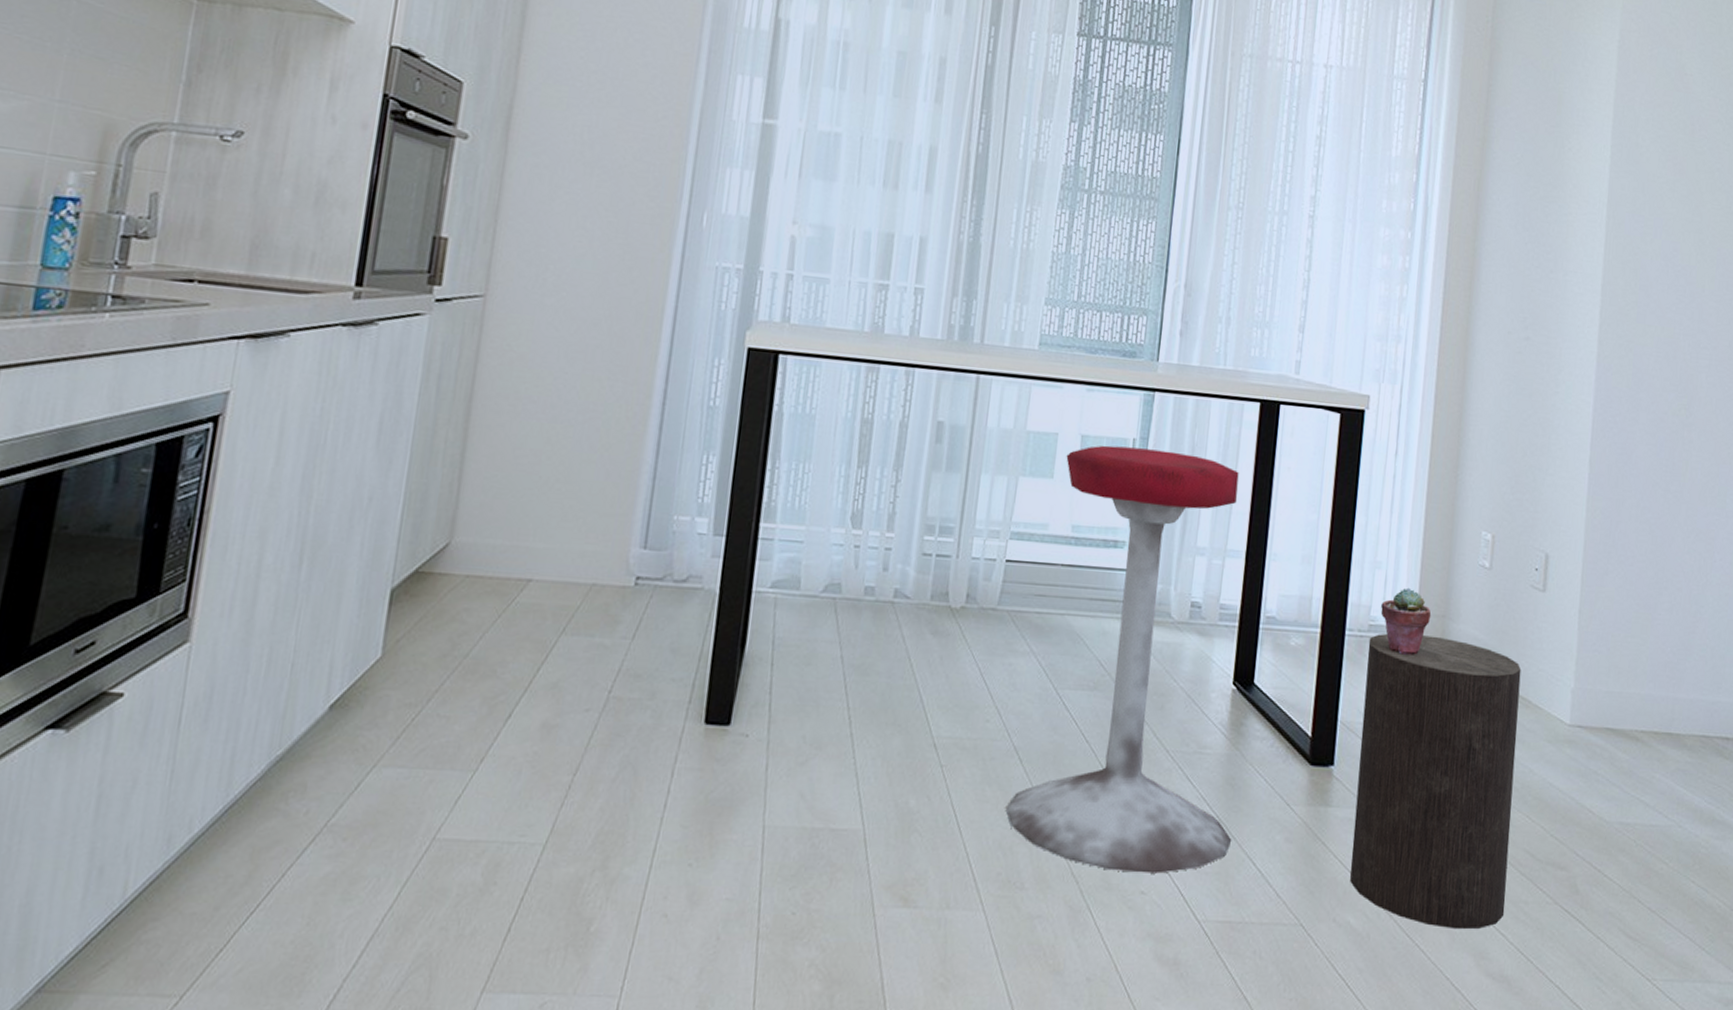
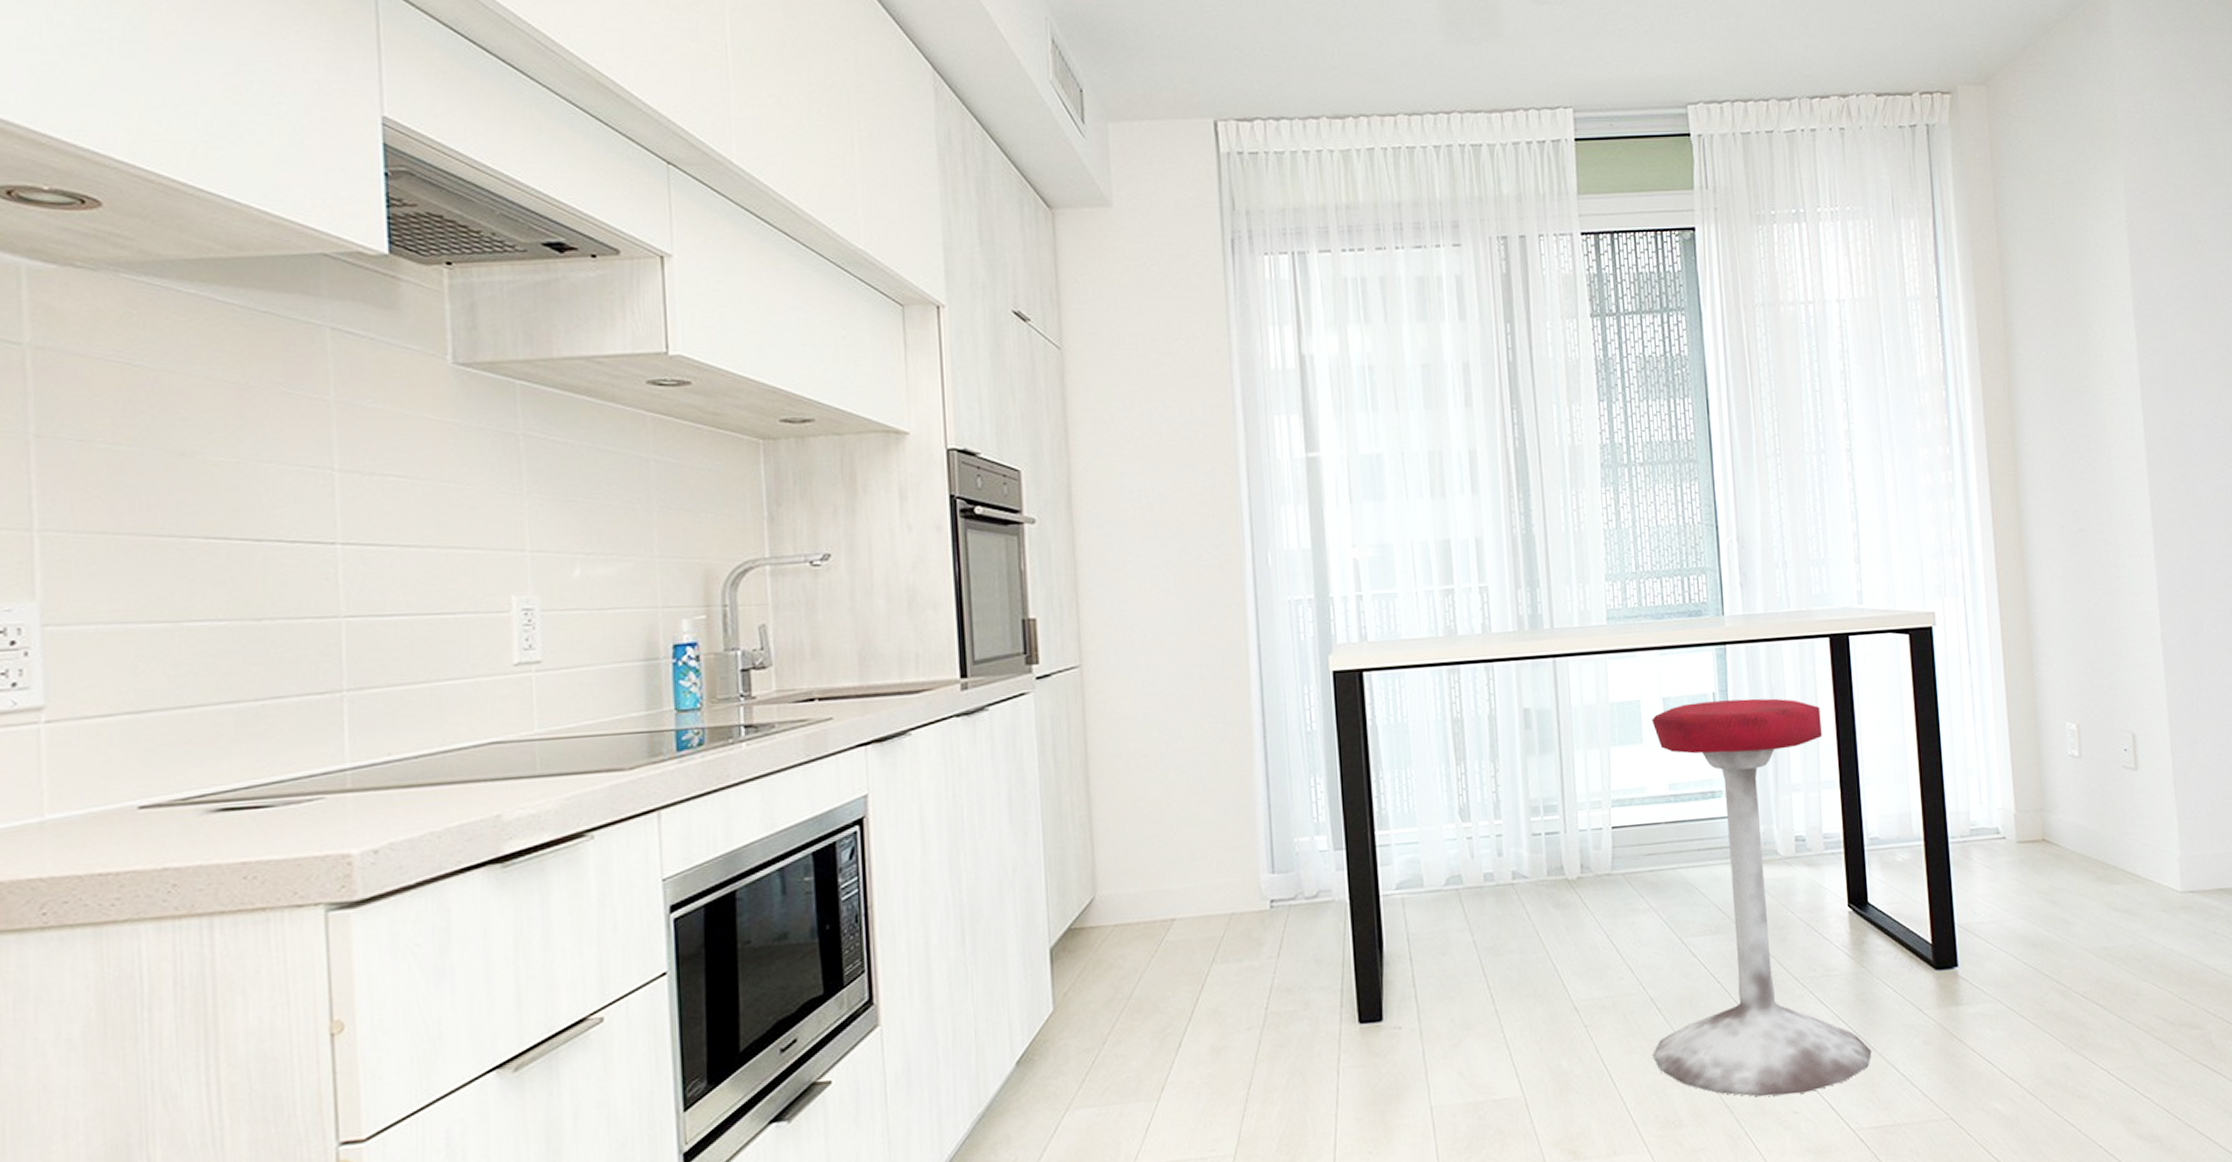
stool: present [1350,634,1521,930] -> none [1972,829,2146,1100]
potted succulent: present [1381,587,1432,655] -> none [1979,788,2030,852]

